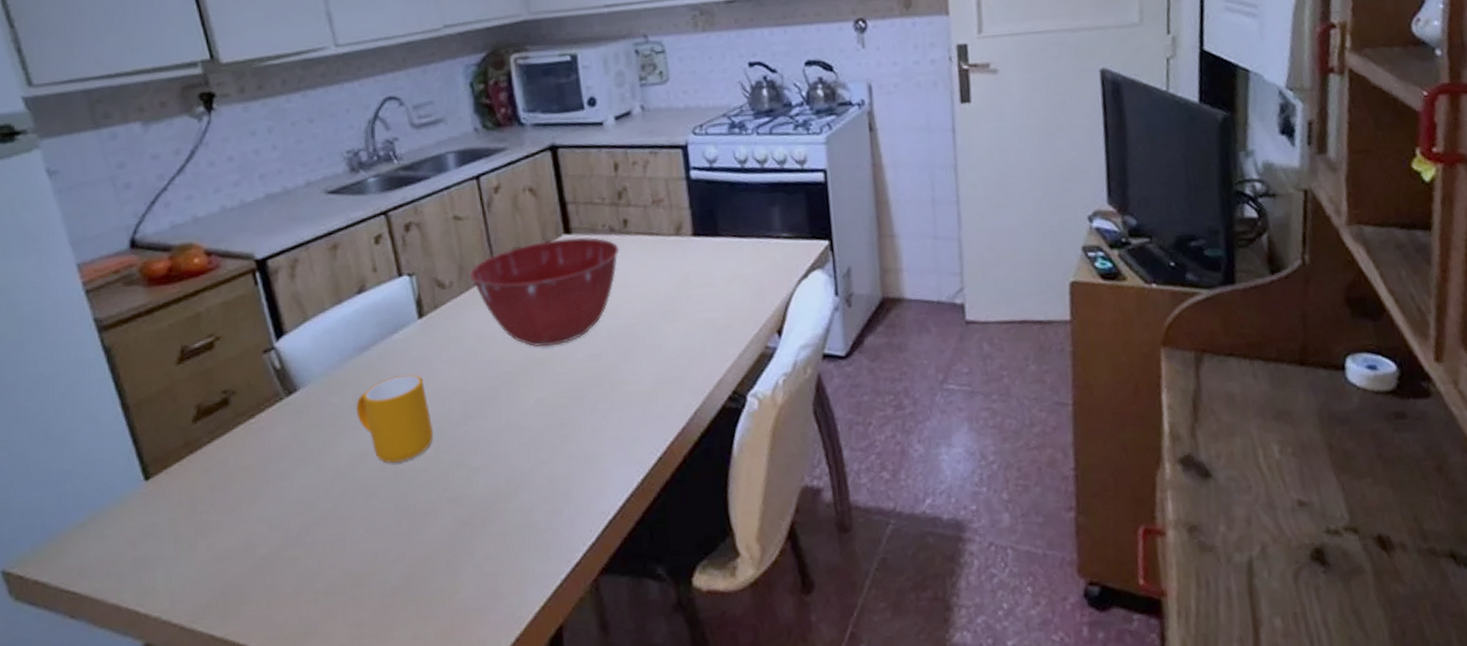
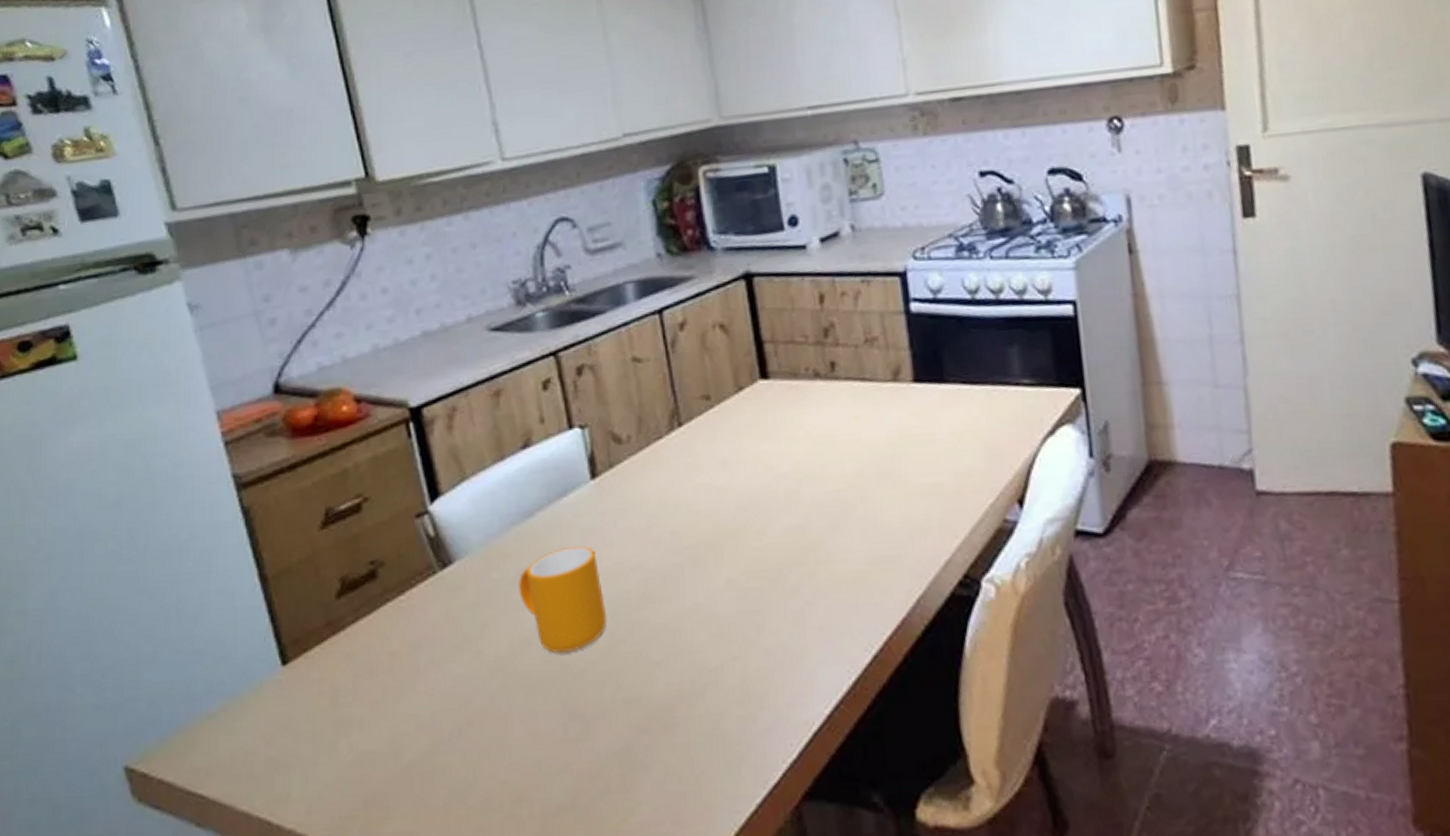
mixing bowl: present [469,237,620,347] -> none [650,383,826,515]

